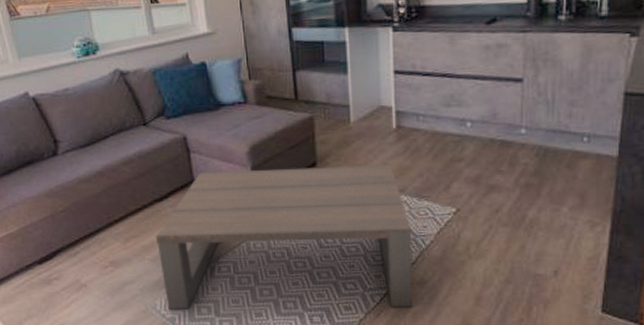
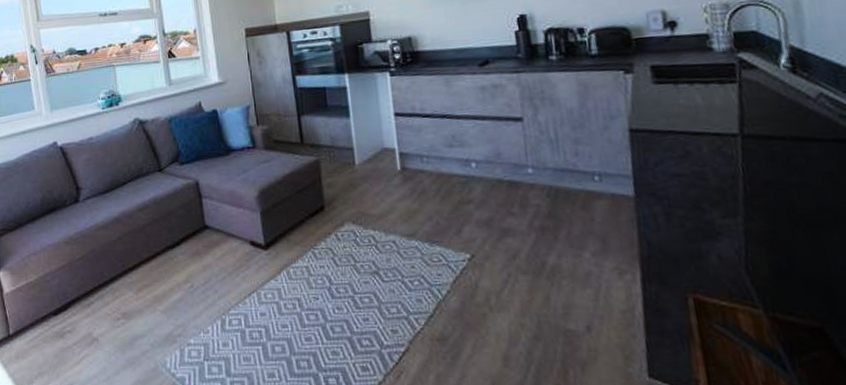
coffee table: present [156,165,413,310] -> none [168,208,436,369]

